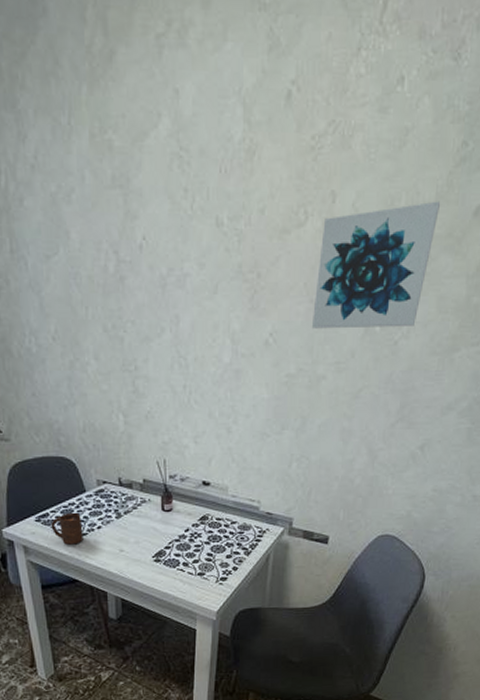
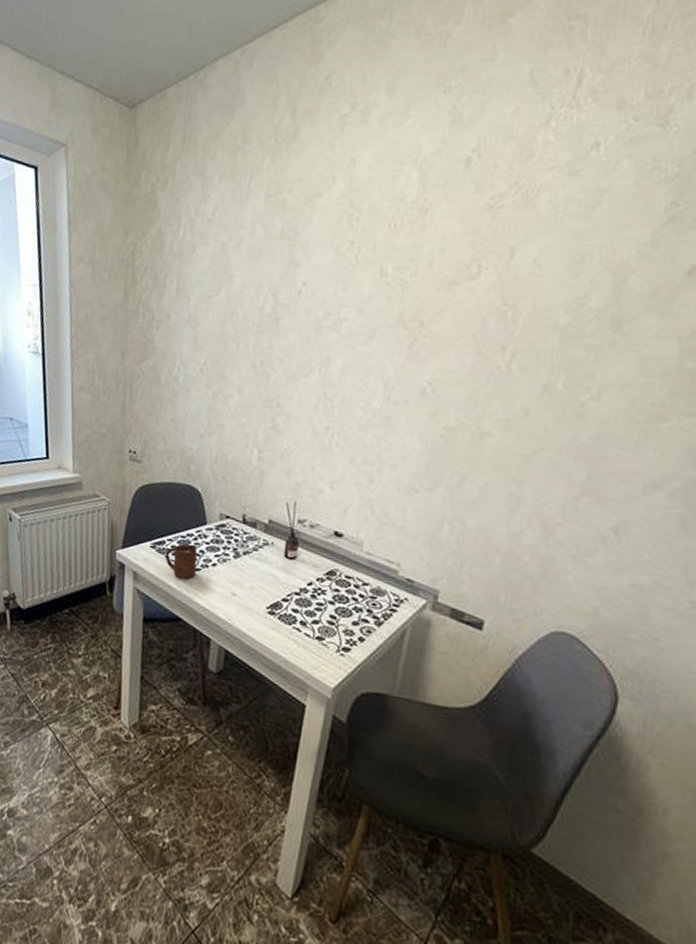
wall art: present [311,201,440,329] -> none [477,259,642,388]

